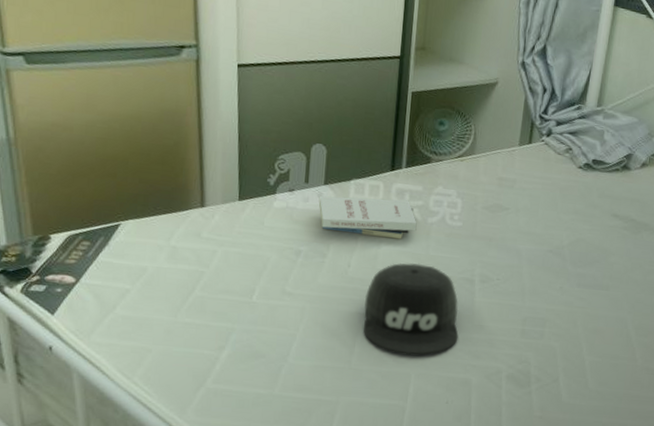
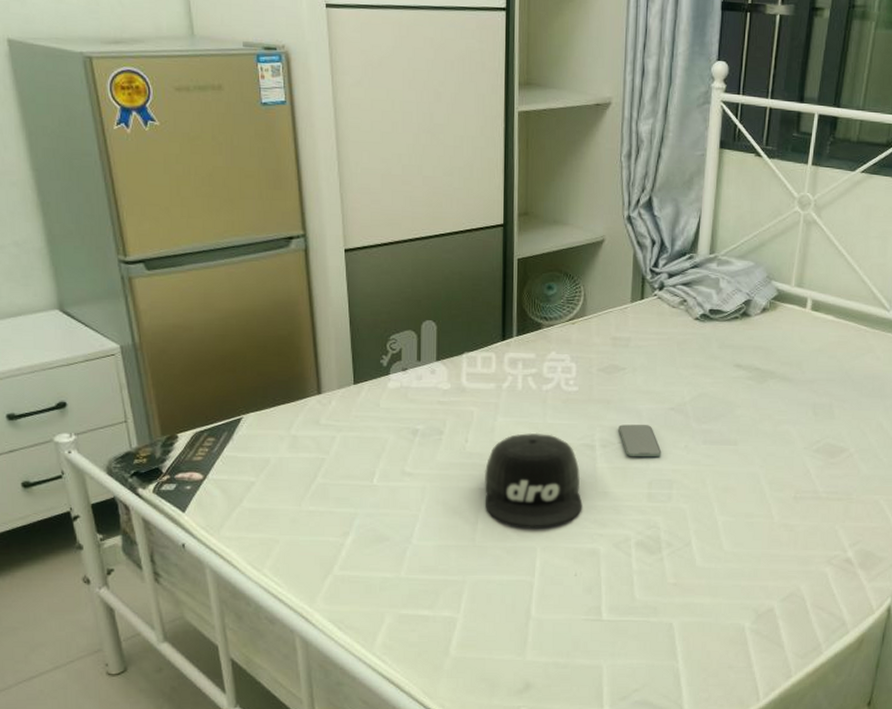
books: present [318,195,417,240] -> none [432,369,532,410]
smartphone: none [498,262,538,296] -> present [618,424,662,457]

